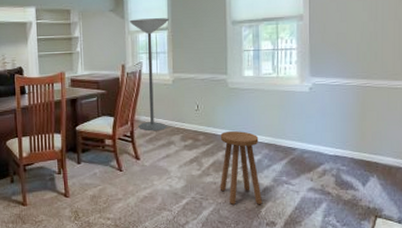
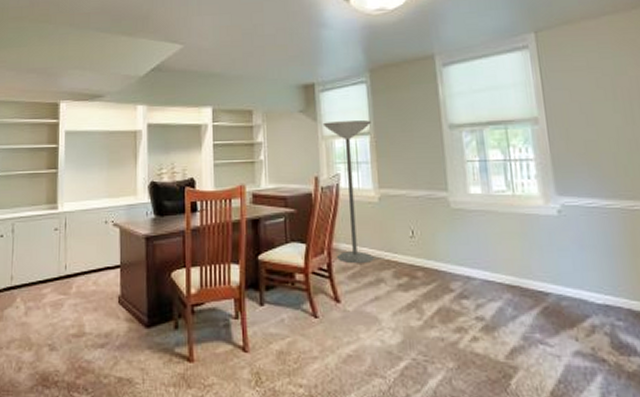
stool: present [220,131,263,205] -> none [444,267,512,374]

